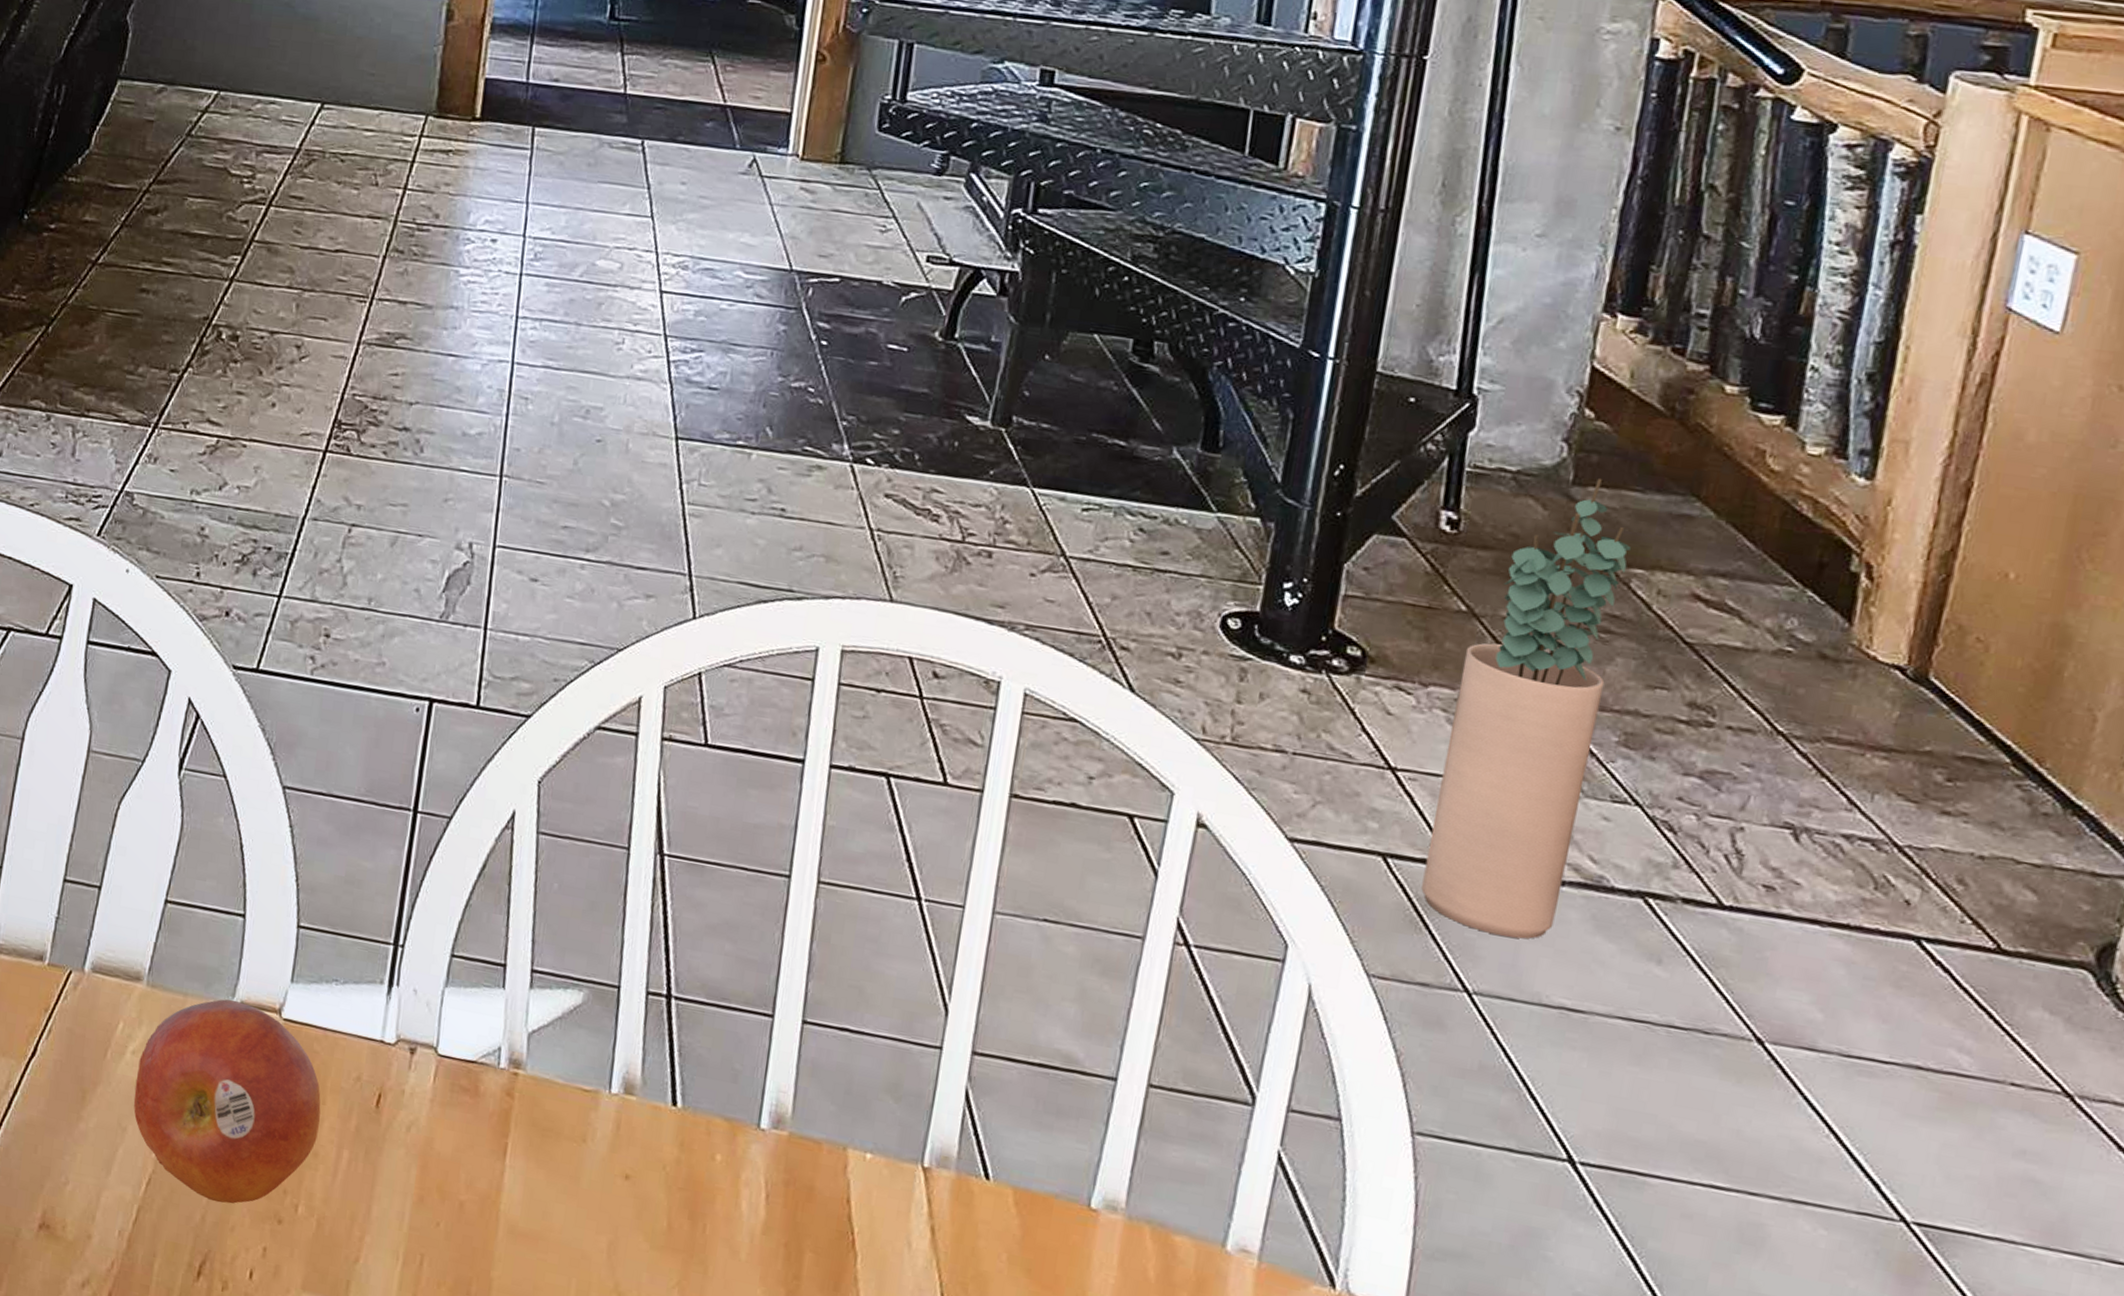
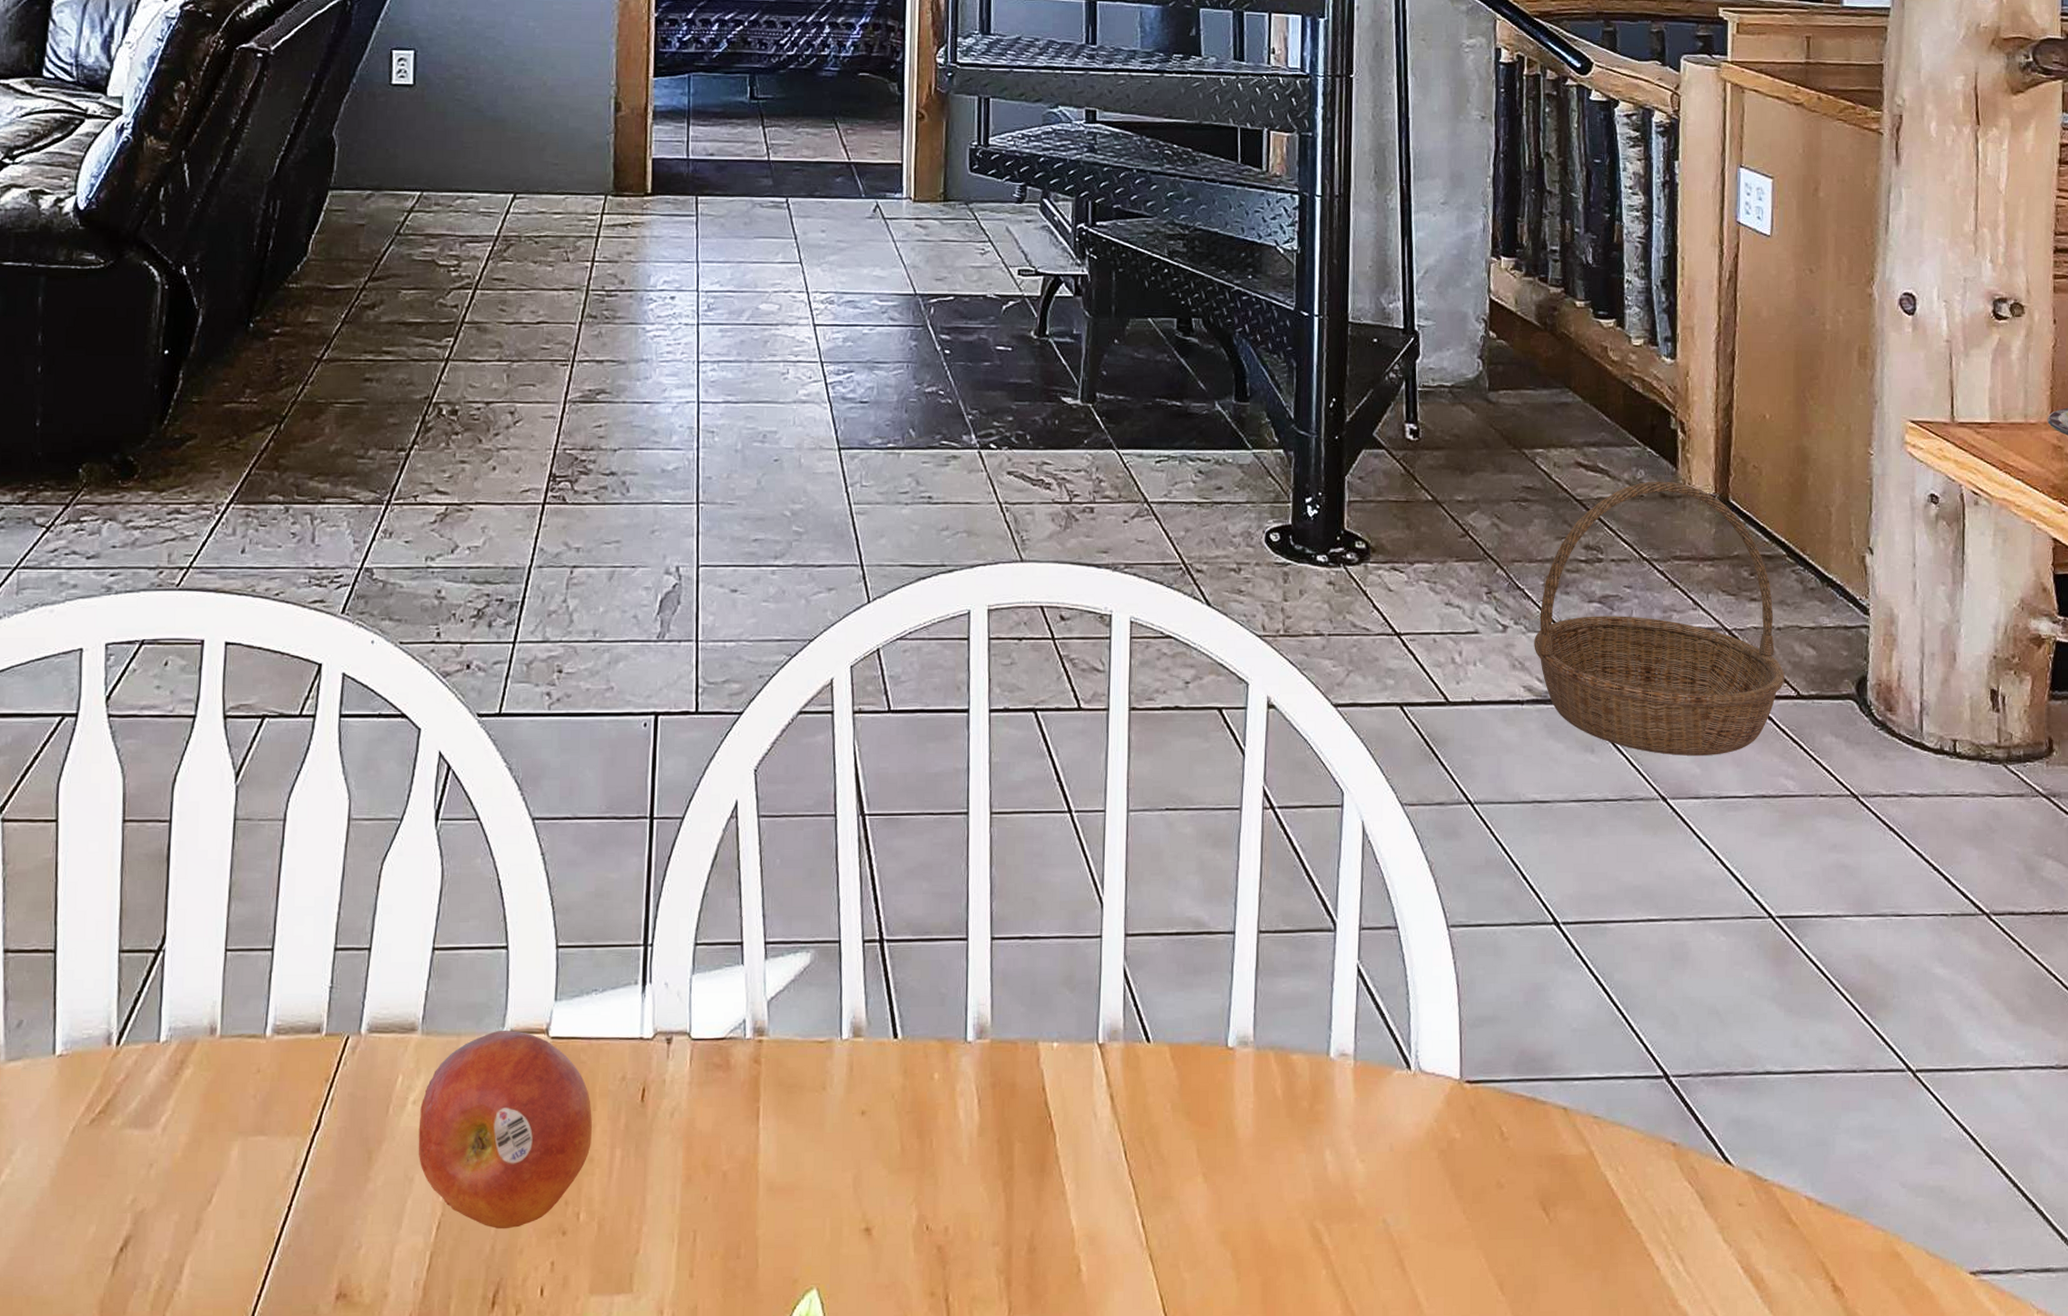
vase: present [1421,479,1632,939] -> none [1429,384,1533,754]
basket: none [1590,634,1981,1003] -> present [1534,481,1785,756]

